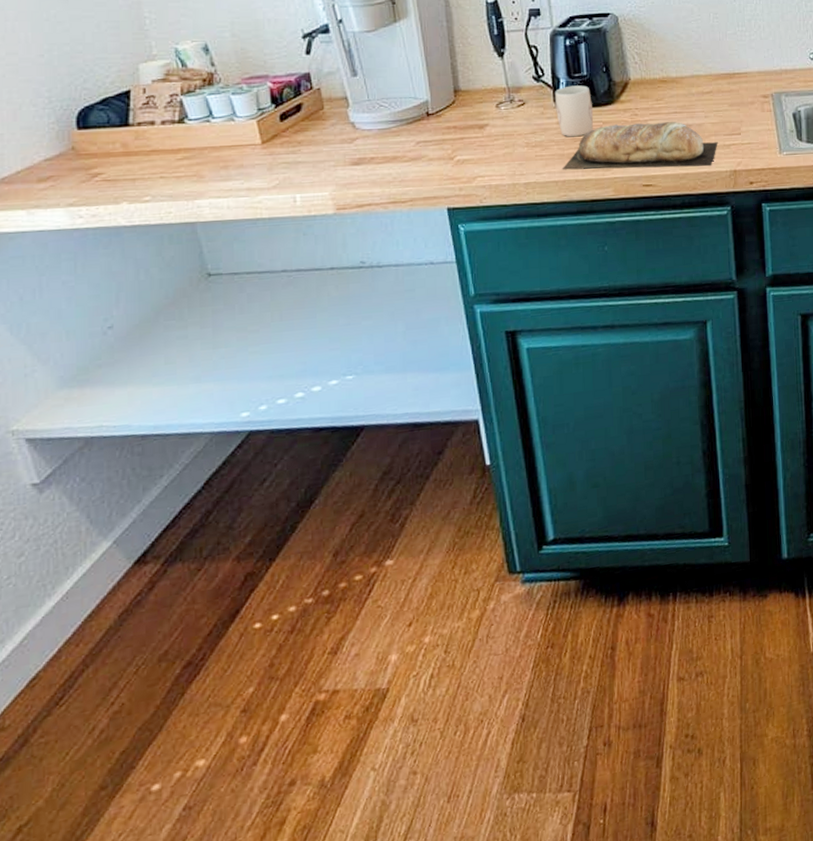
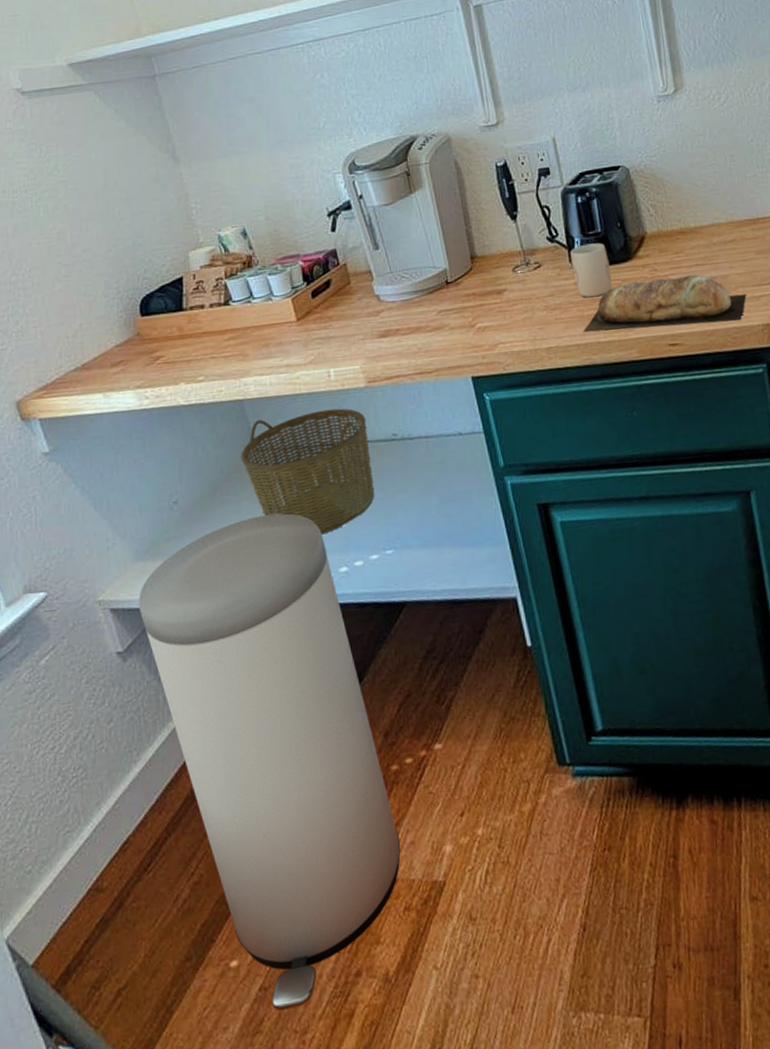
pedal bin: none [60,339,345,828] -> present [138,513,401,1012]
basket: none [190,234,338,361] -> present [241,408,375,535]

